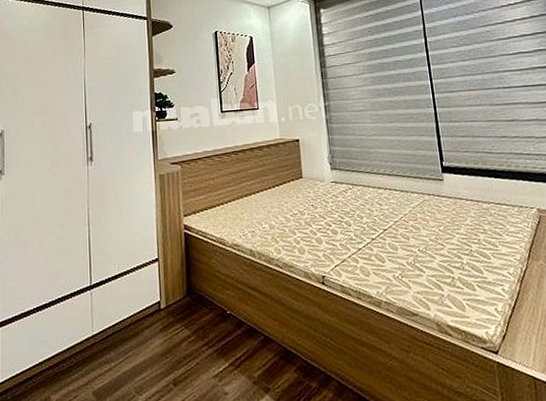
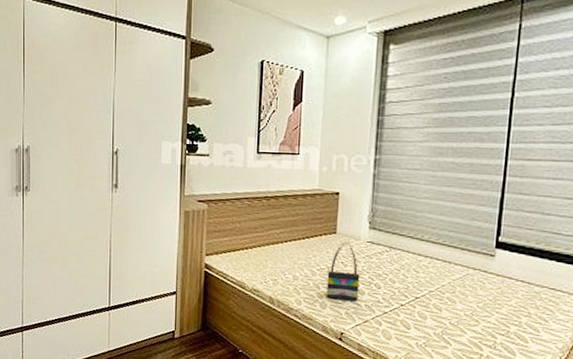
tote bag: none [299,184,333,243] -> present [326,241,362,302]

